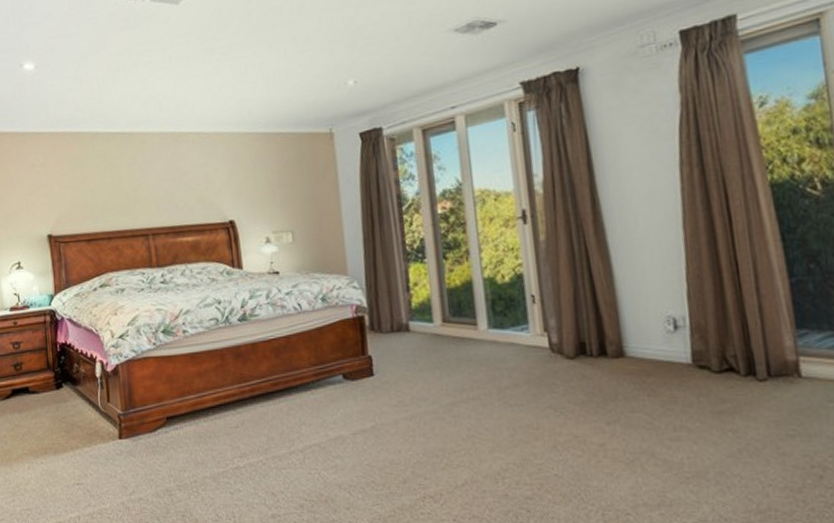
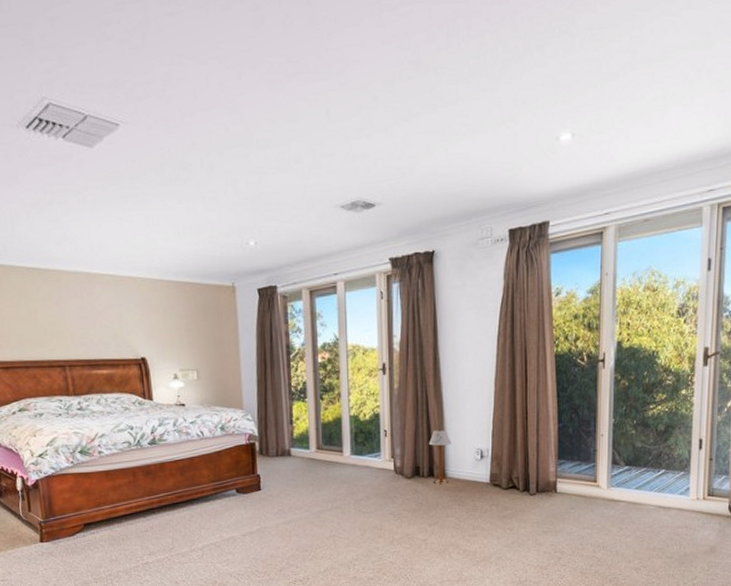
table lamp: none [596,290,631,367] -> present [429,428,452,485]

